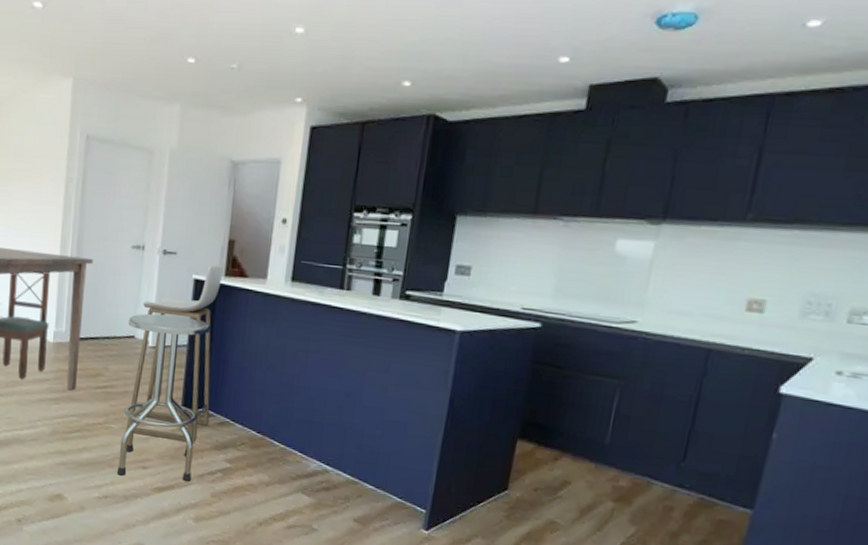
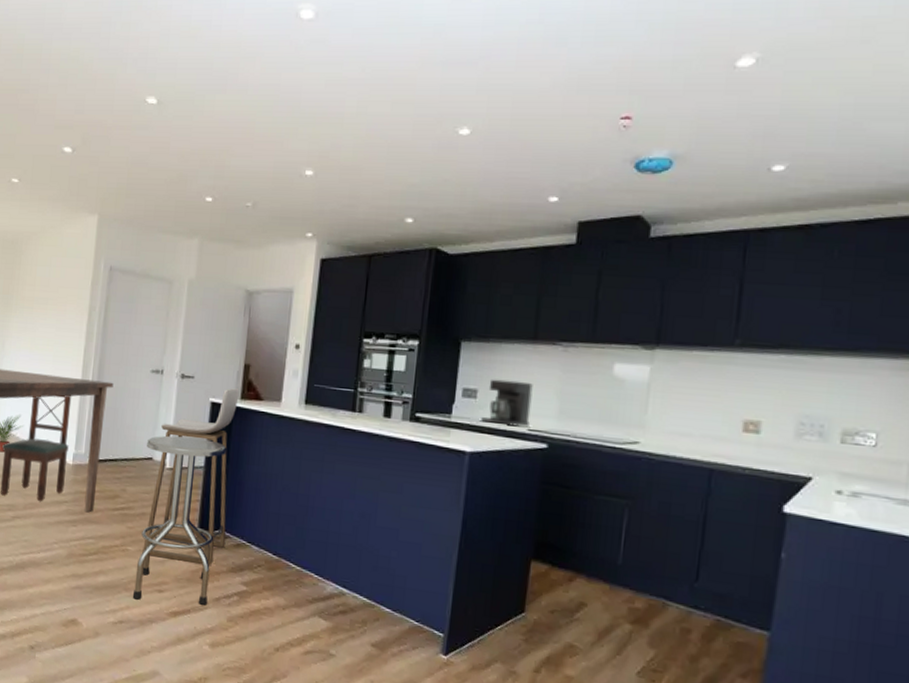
coffee maker: none [473,255,530,305] -> present [481,379,533,427]

